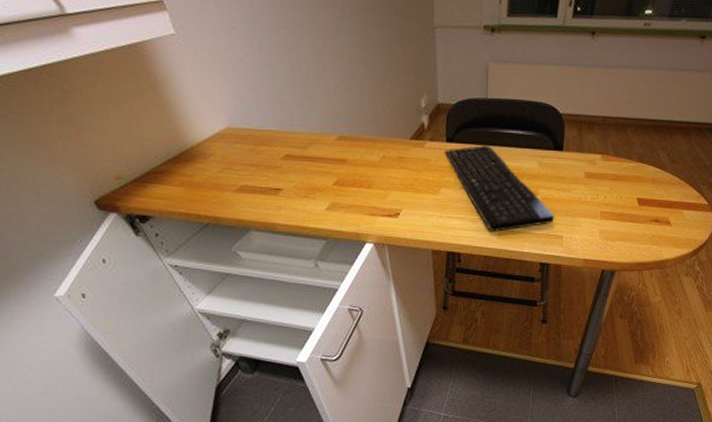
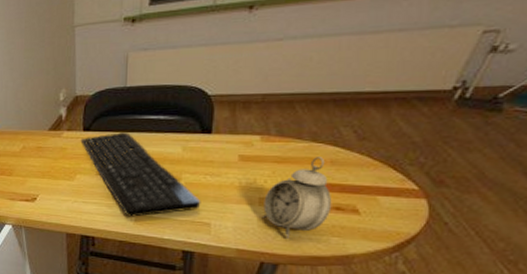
alarm clock: none [602,176,653,248] -> present [261,157,332,239]

